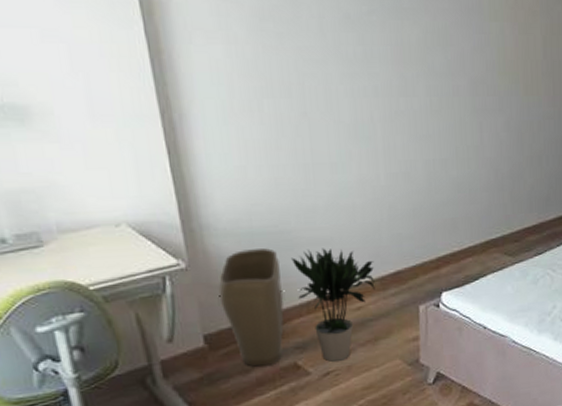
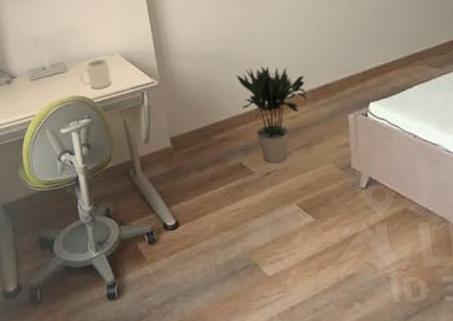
mug: none [65,229,117,273] -> present [80,58,112,90]
laundry basket: present [218,248,284,366] -> none [181,68,231,165]

